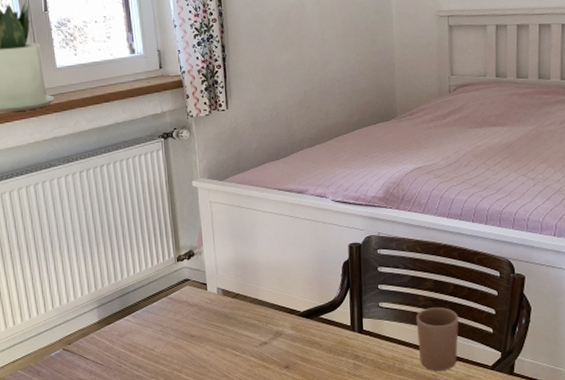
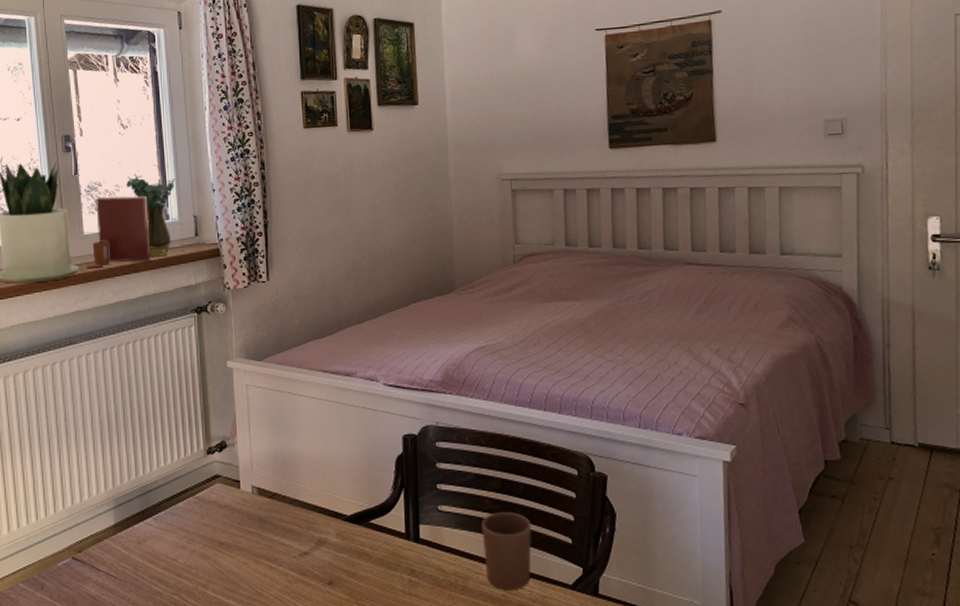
candle: none [60,74,82,99] -> present [86,241,110,269]
book: none [66,31,120,93] -> present [96,195,151,262]
vase: none [93,10,139,88] -> present [126,173,175,257]

